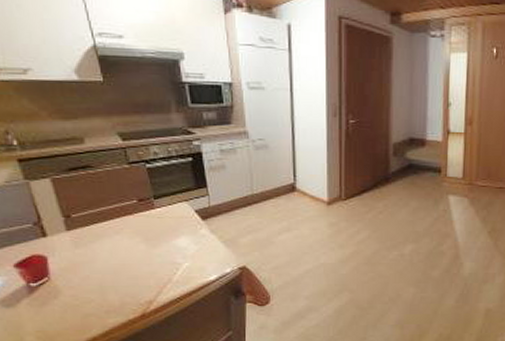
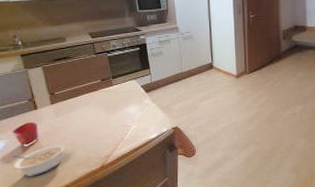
legume: none [13,285,90,325] -> present [12,144,66,176]

